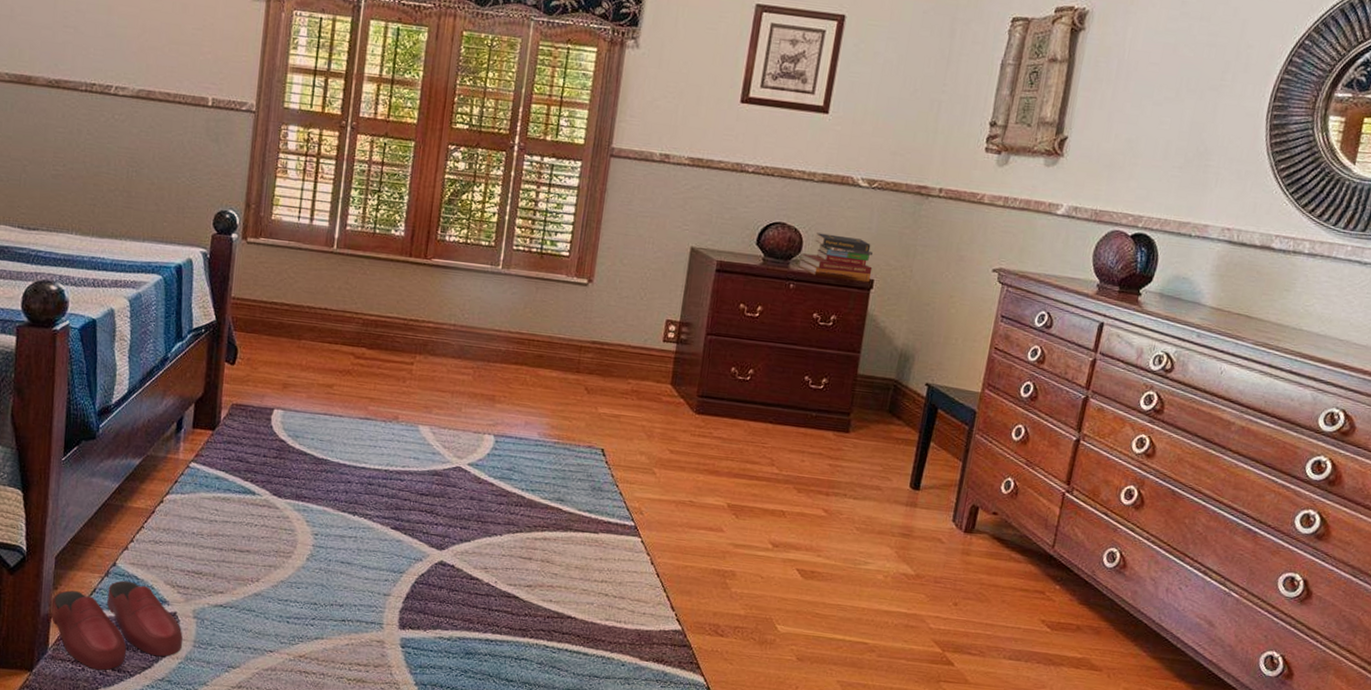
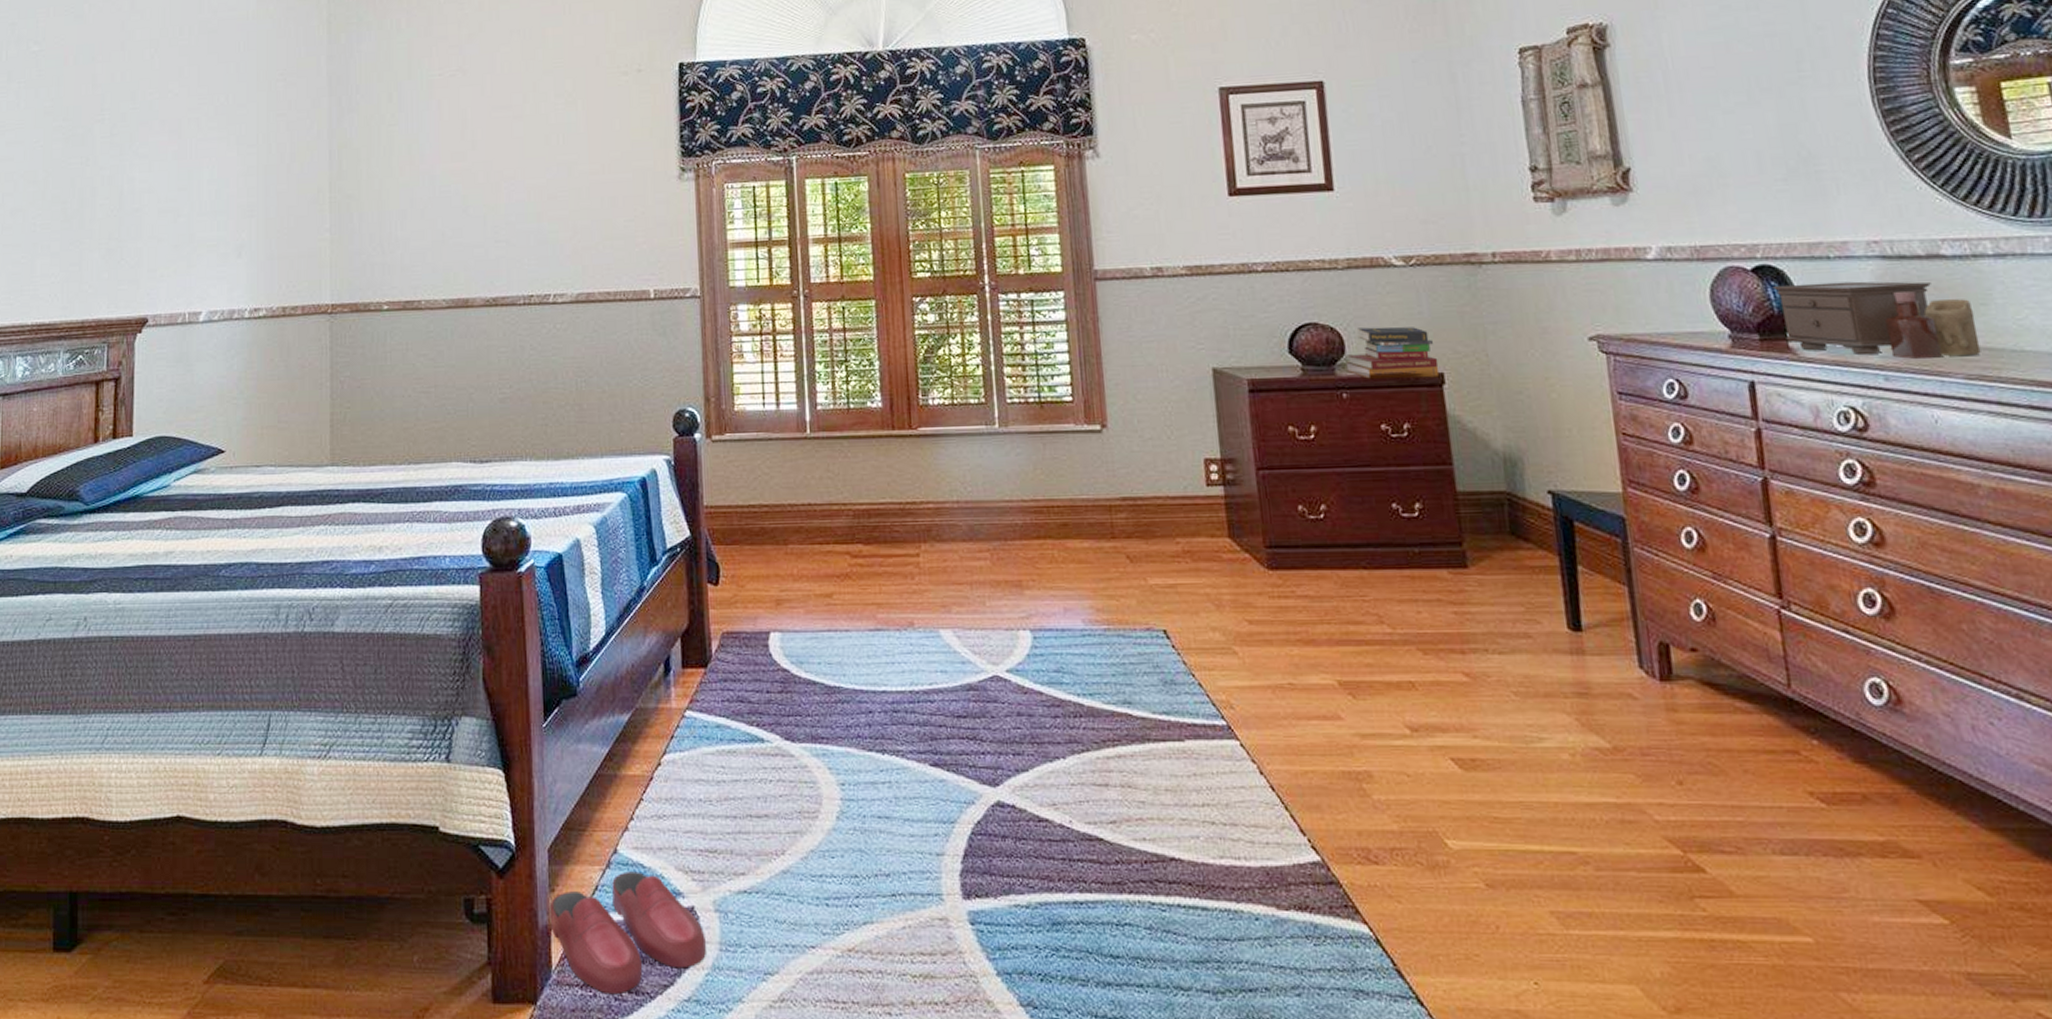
jewelry box: none [1138,252,1256,317] -> present [1772,281,1931,356]
perfume bottle: none [1208,271,1249,326] -> present [1885,291,1942,359]
candle: none [1242,281,1279,328] -> present [1923,299,1981,357]

